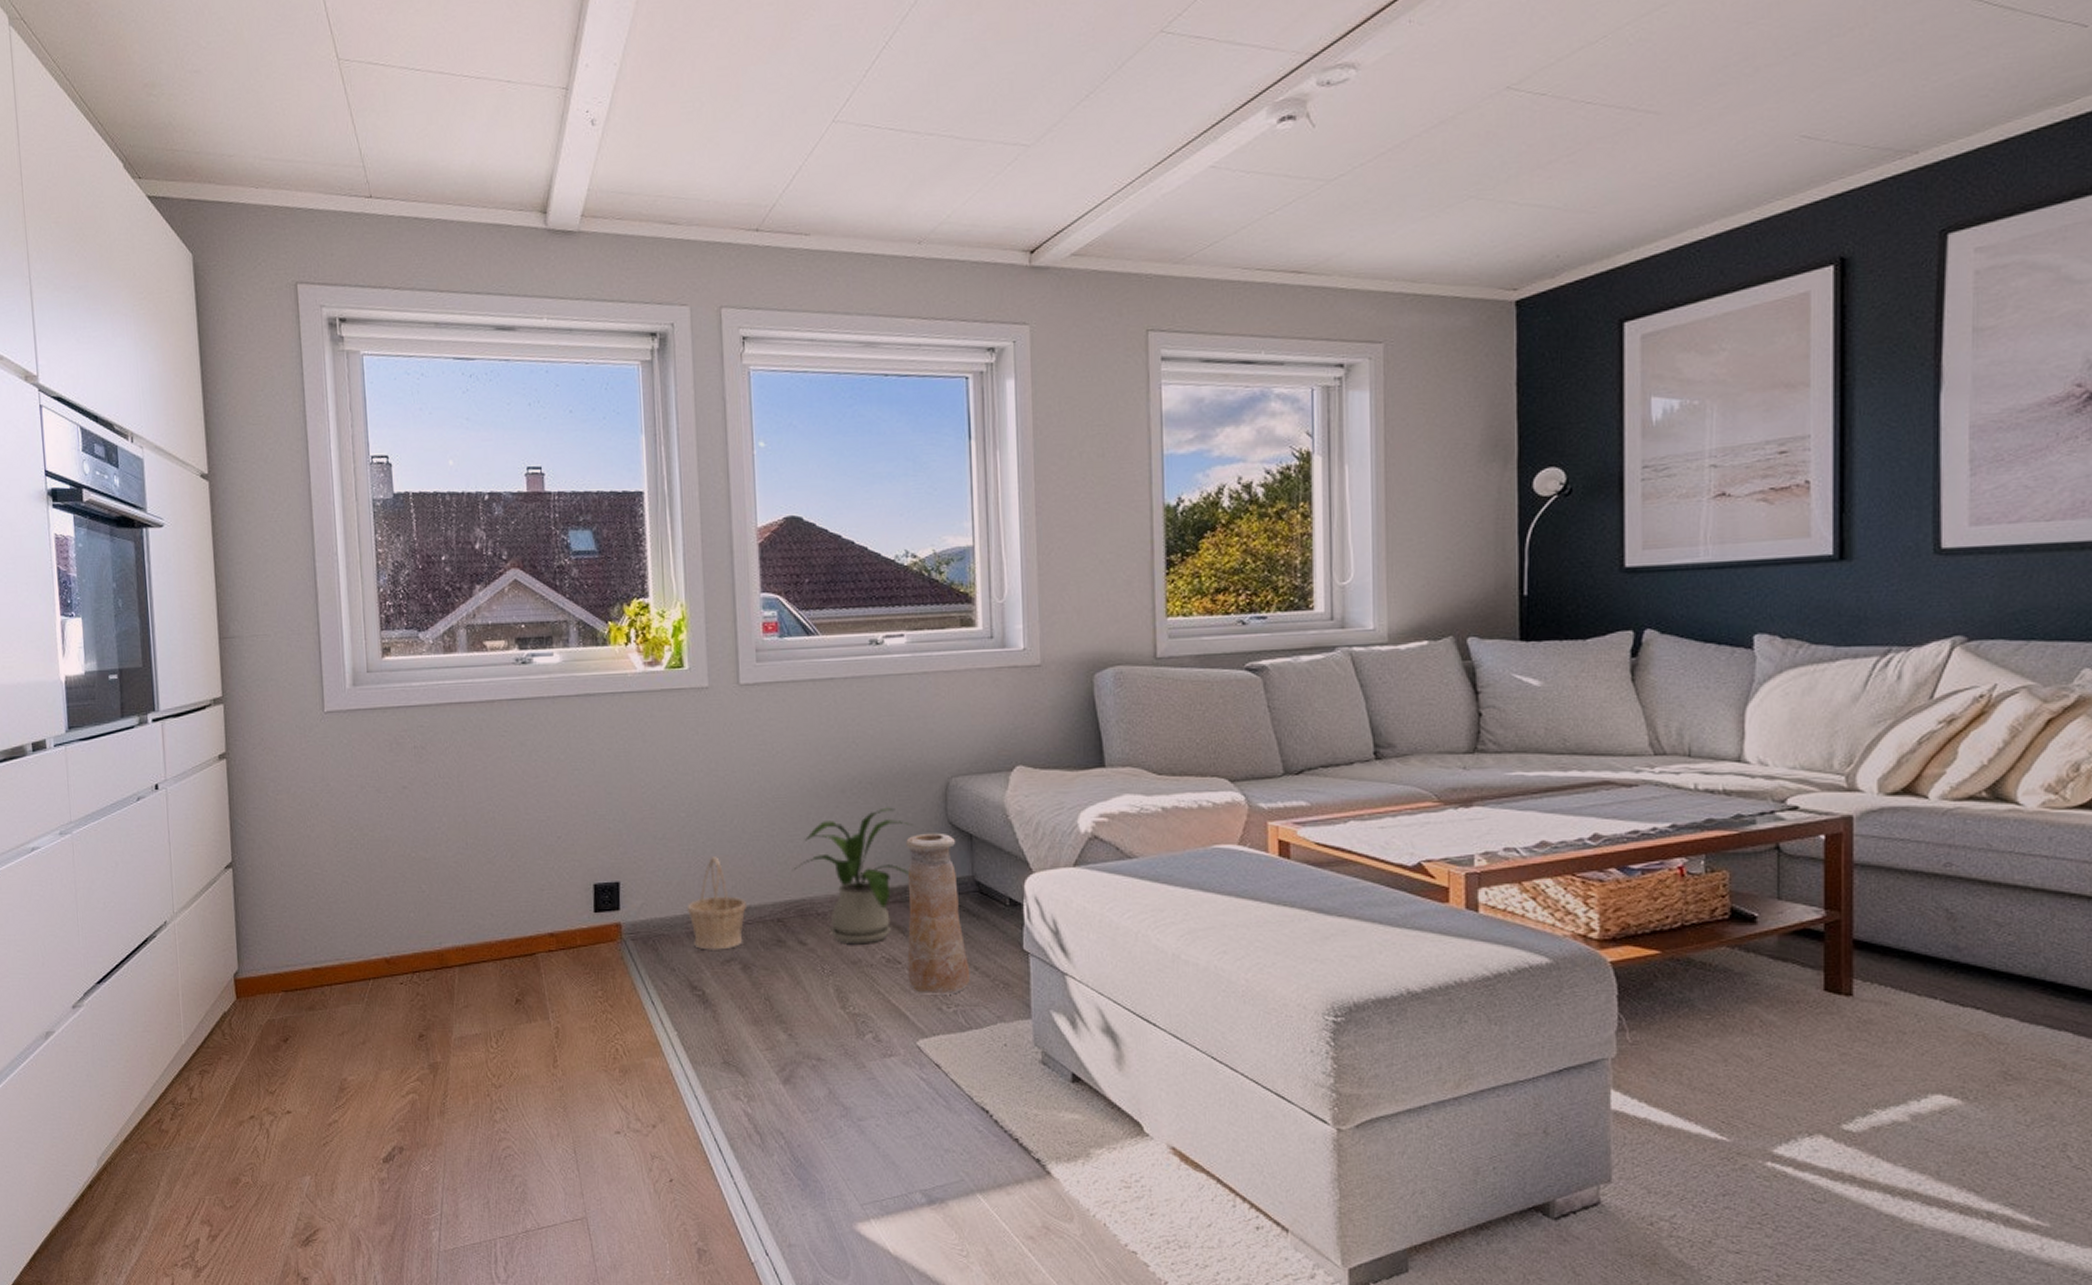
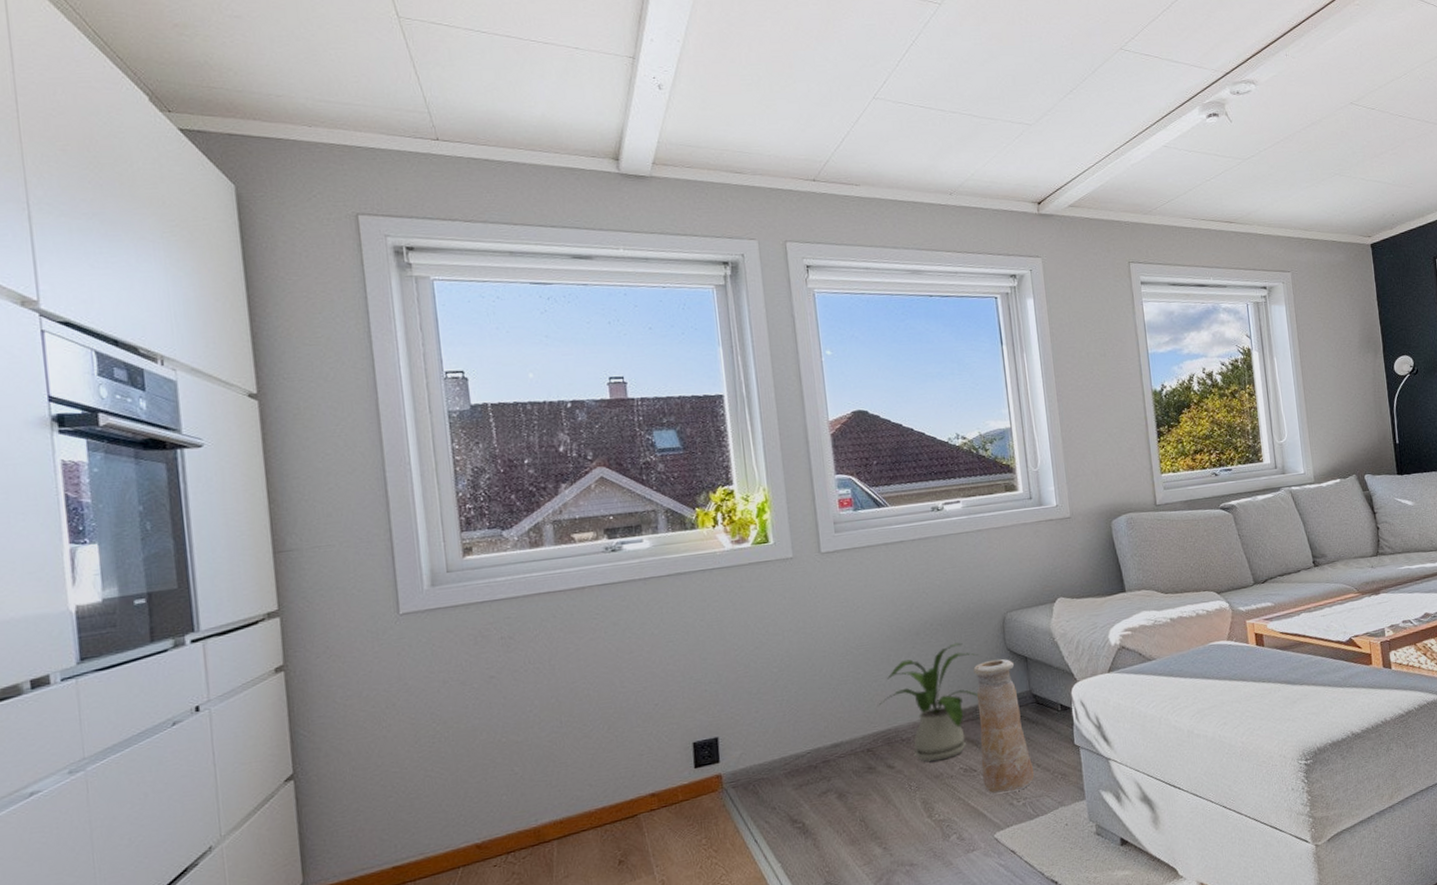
basket: present [688,857,748,950] -> none [784,703,840,787]

